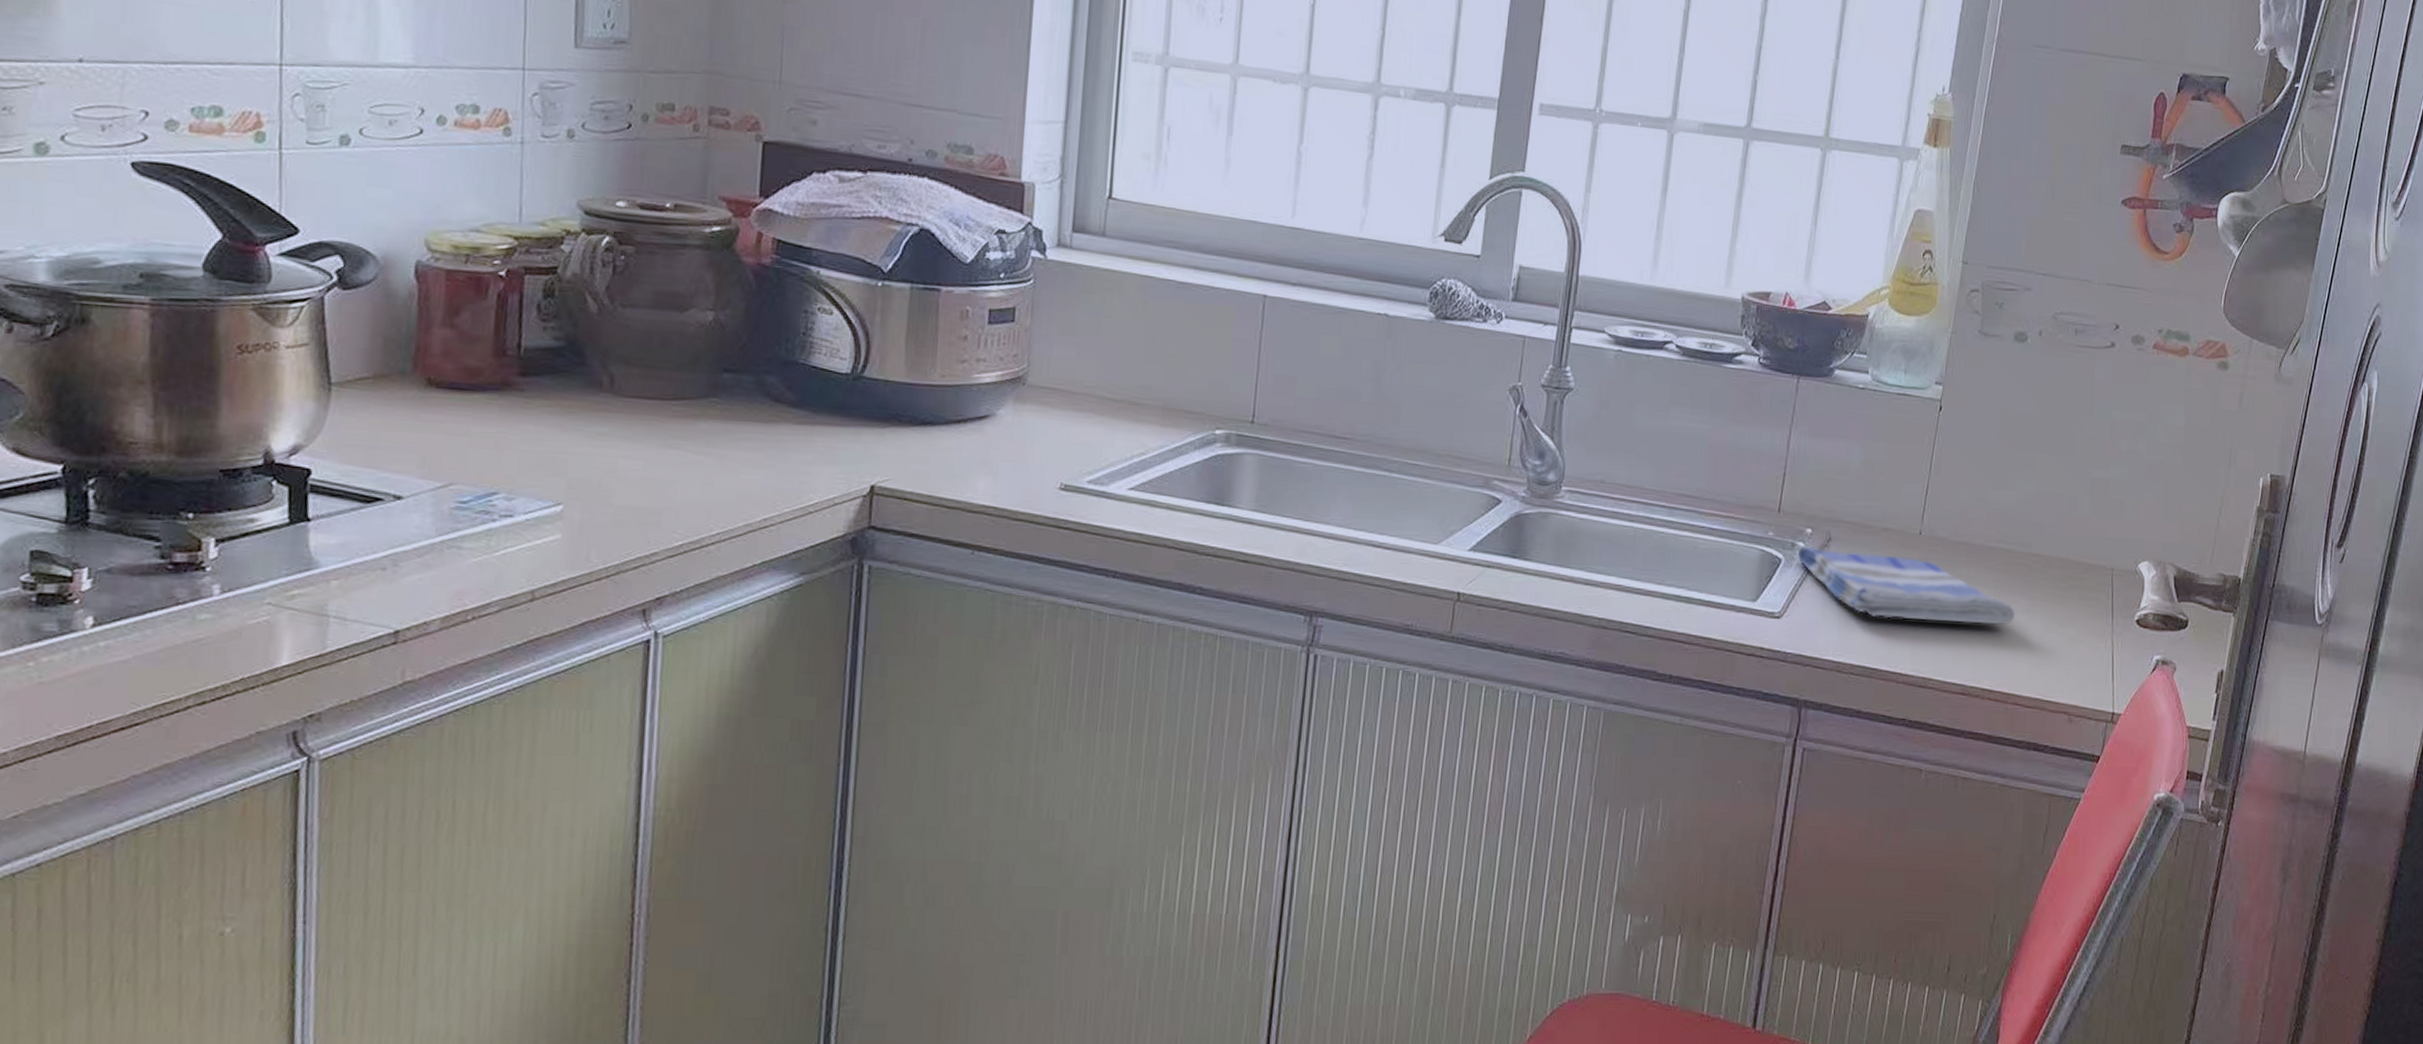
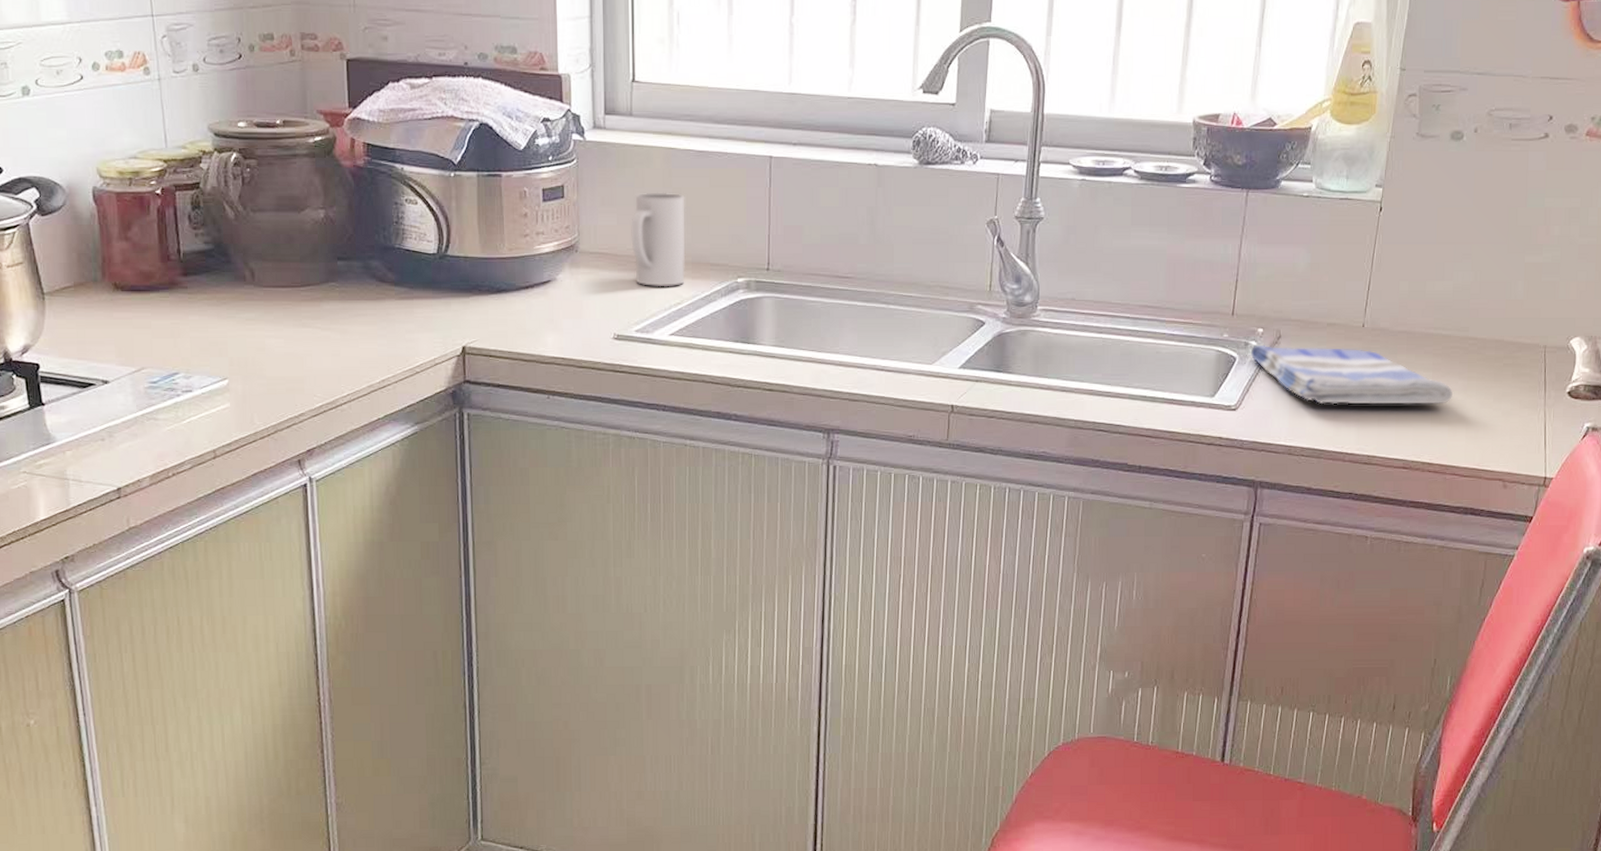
mug: none [1091,324,1160,434] -> present [631,192,686,286]

